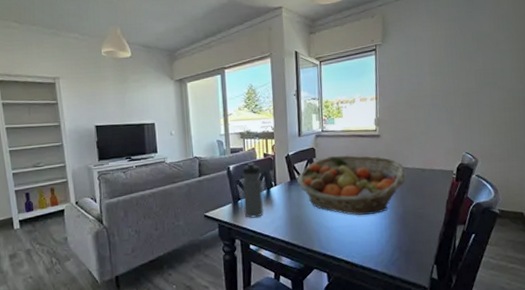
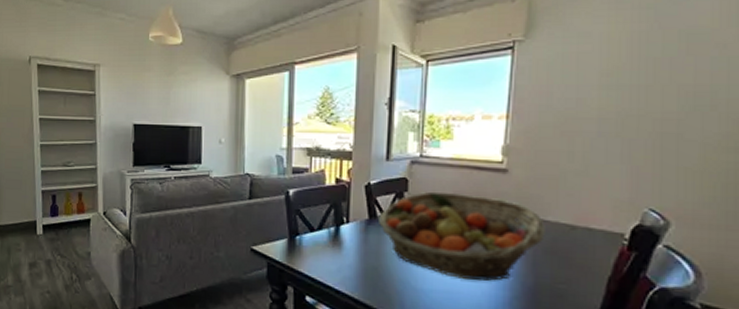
water bottle: present [242,162,264,218] -> none [302,188,329,262]

